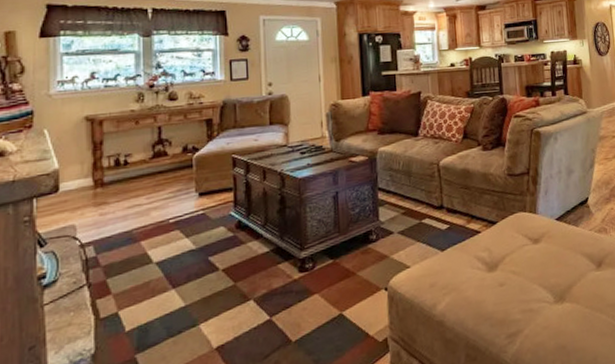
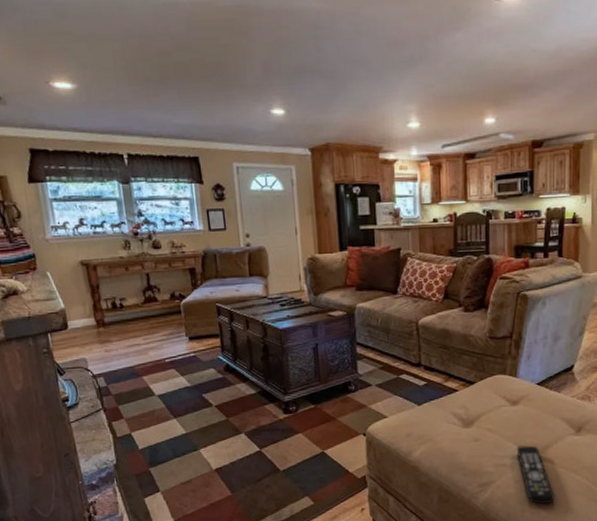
remote control: none [541,286,584,353] -> present [516,445,555,505]

